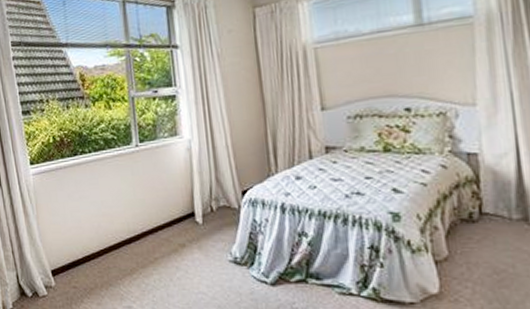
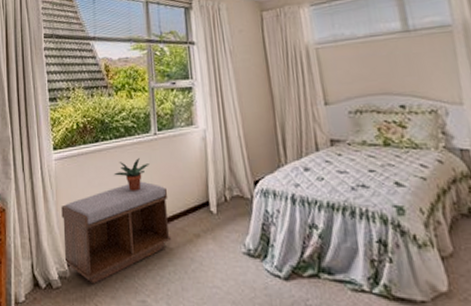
bench: none [42,193,156,293] -> present [61,181,172,285]
potted plant: none [95,171,132,204] -> present [114,158,150,191]

